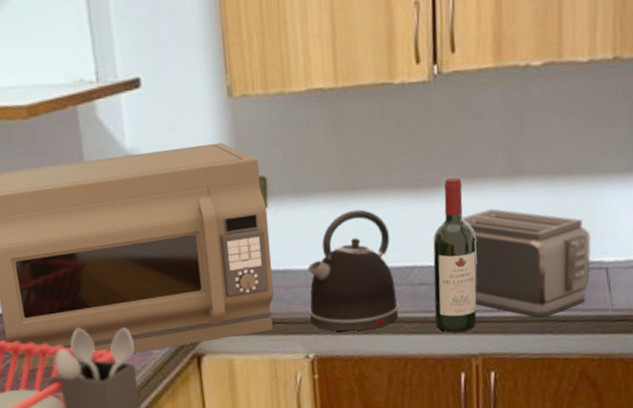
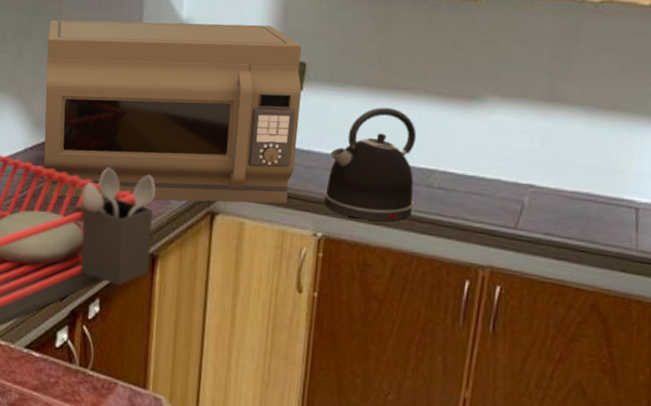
wine bottle: present [432,177,477,332] -> none [447,93,503,242]
toaster: present [461,209,591,318] -> none [491,129,625,244]

